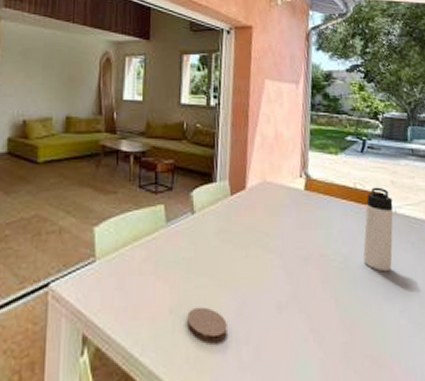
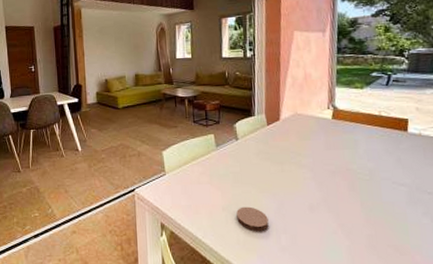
thermos bottle: present [362,187,394,272] -> none [386,113,418,183]

